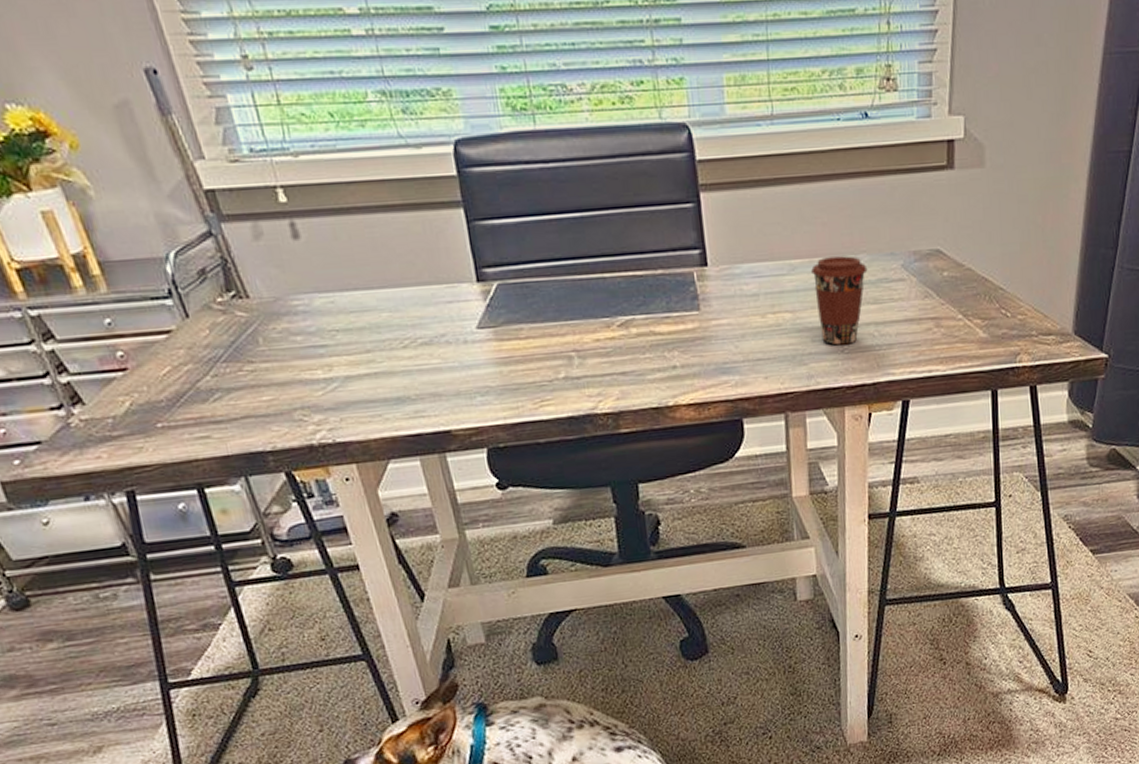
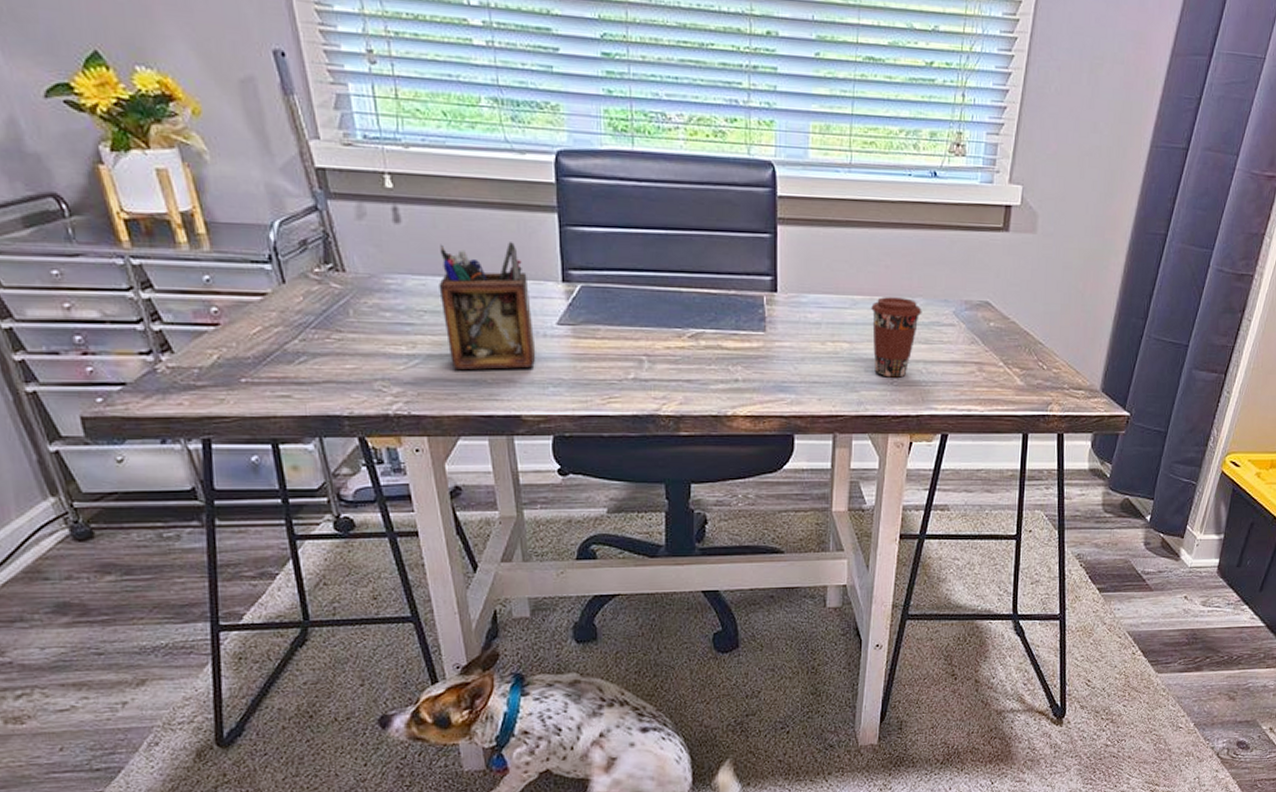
desk organizer: none [344,245,459,390] -> present [439,242,536,371]

